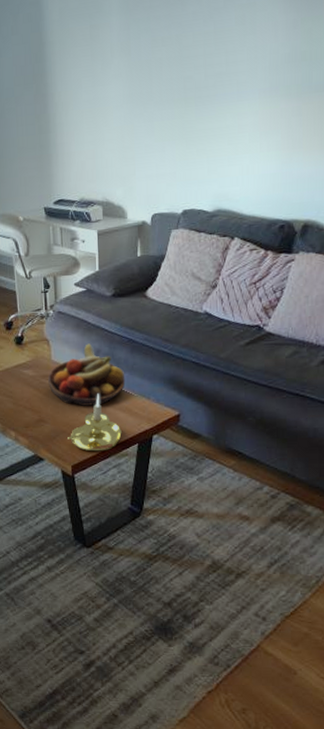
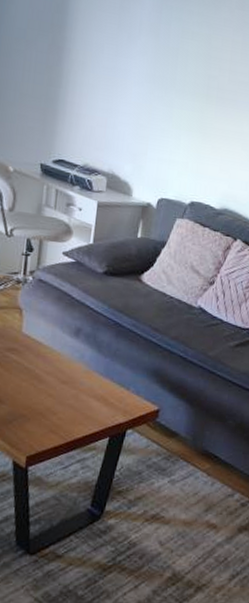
fruit bowl: present [48,343,126,407] -> none [13,320,105,390]
candle holder: present [68,393,122,452] -> none [27,377,93,443]

